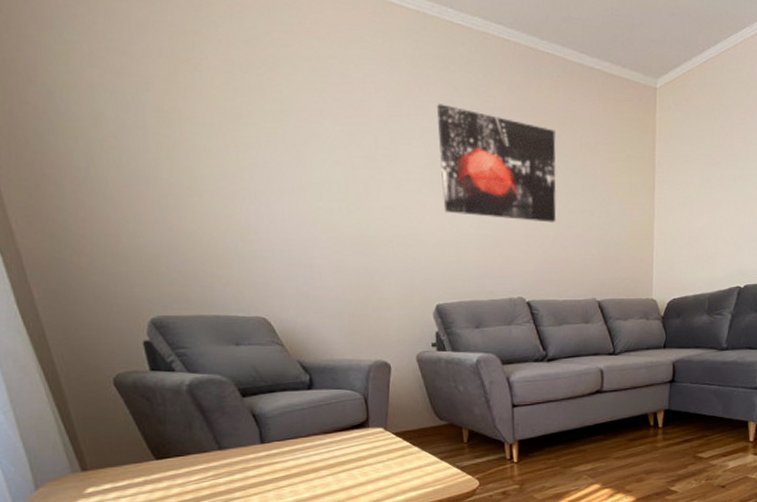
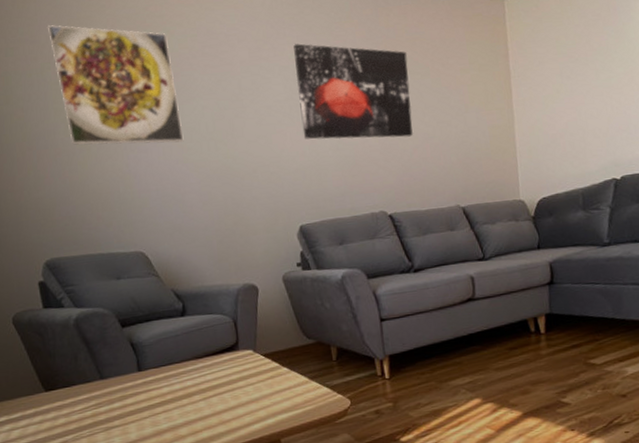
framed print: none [144,35,312,199] -> present [48,25,184,145]

